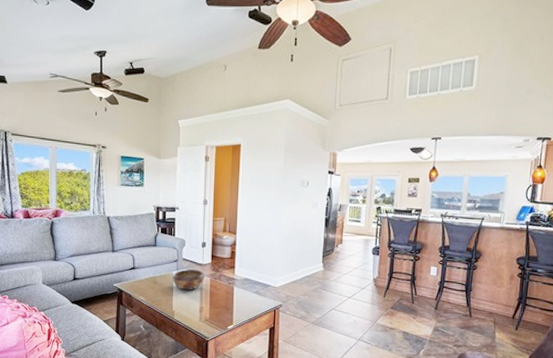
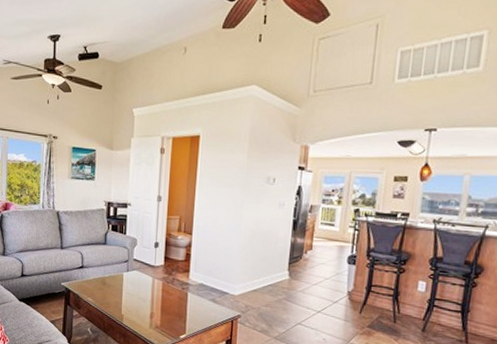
decorative bowl: present [172,269,205,291] -> none [122,270,157,294]

